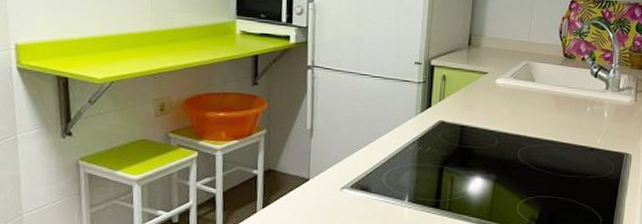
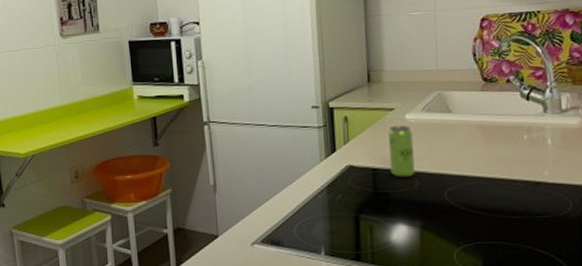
beverage can: none [476,89,500,136] -> present [388,126,415,177]

